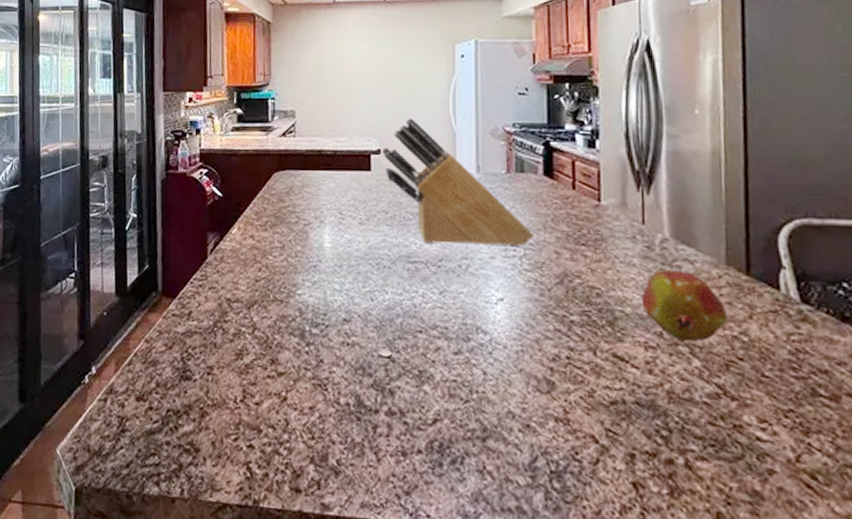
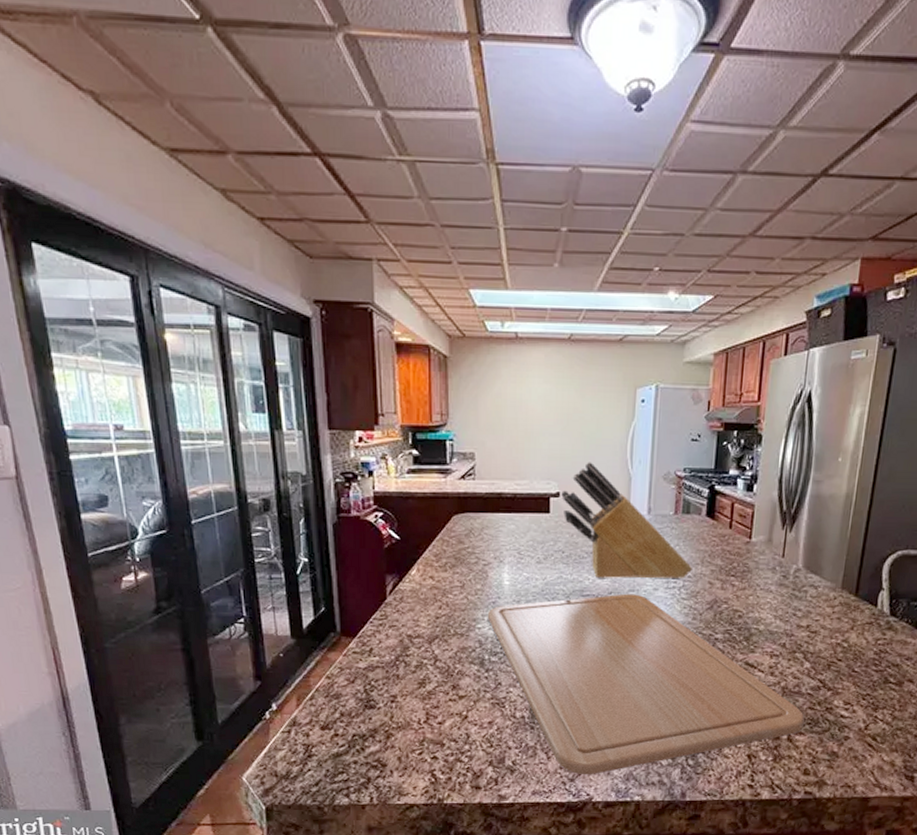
chopping board: none [307,261,705,490] -> present [487,593,805,775]
fruit: present [641,270,728,342] -> none [772,595,836,650]

